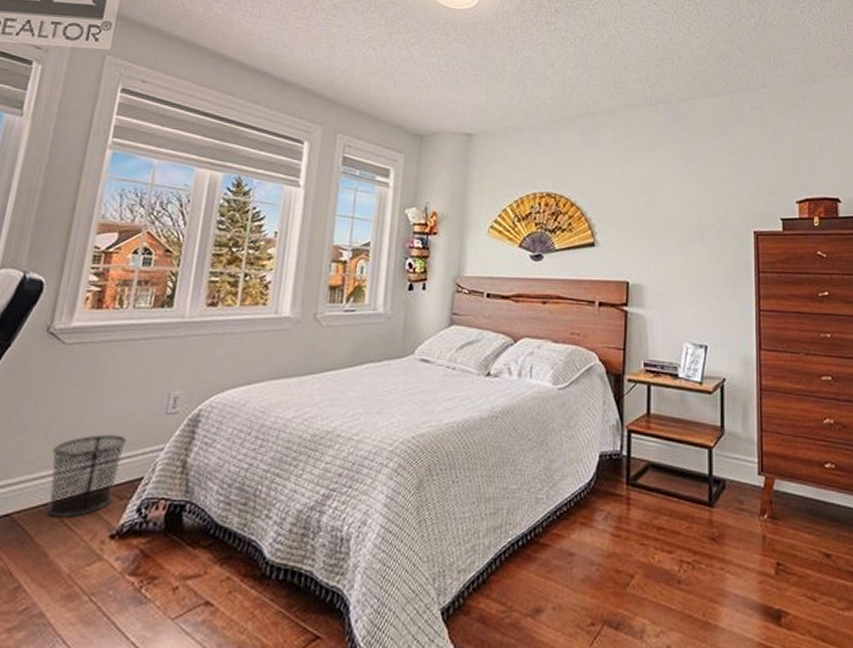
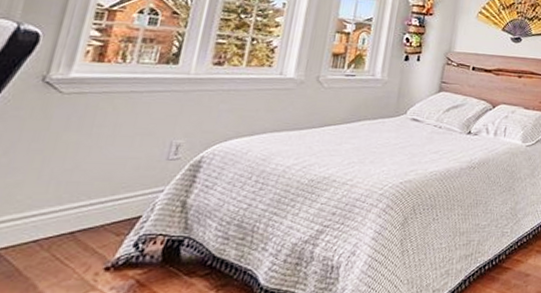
waste bin: present [46,434,127,517] -> none [36,177,126,252]

